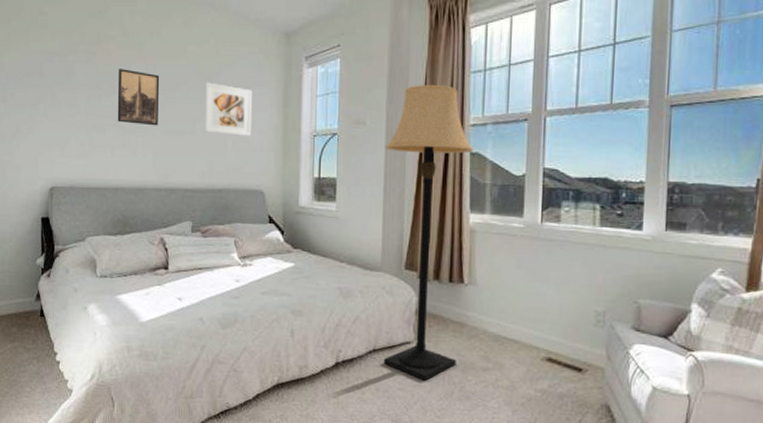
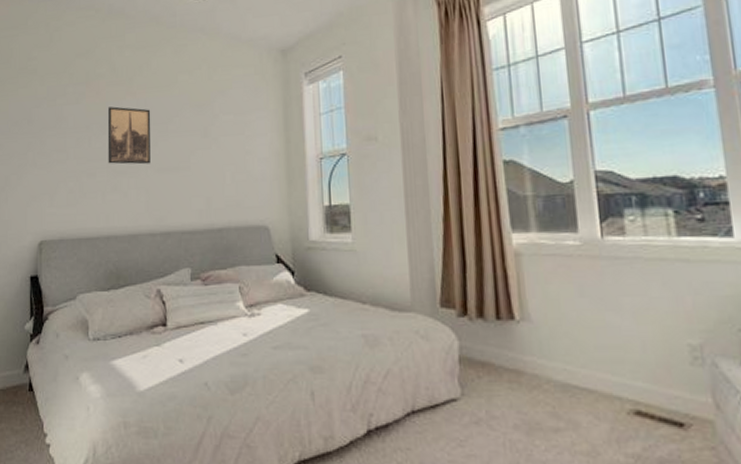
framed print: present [205,82,253,136] -> none [199,111,251,167]
lamp: present [383,84,474,381] -> none [402,87,518,449]

